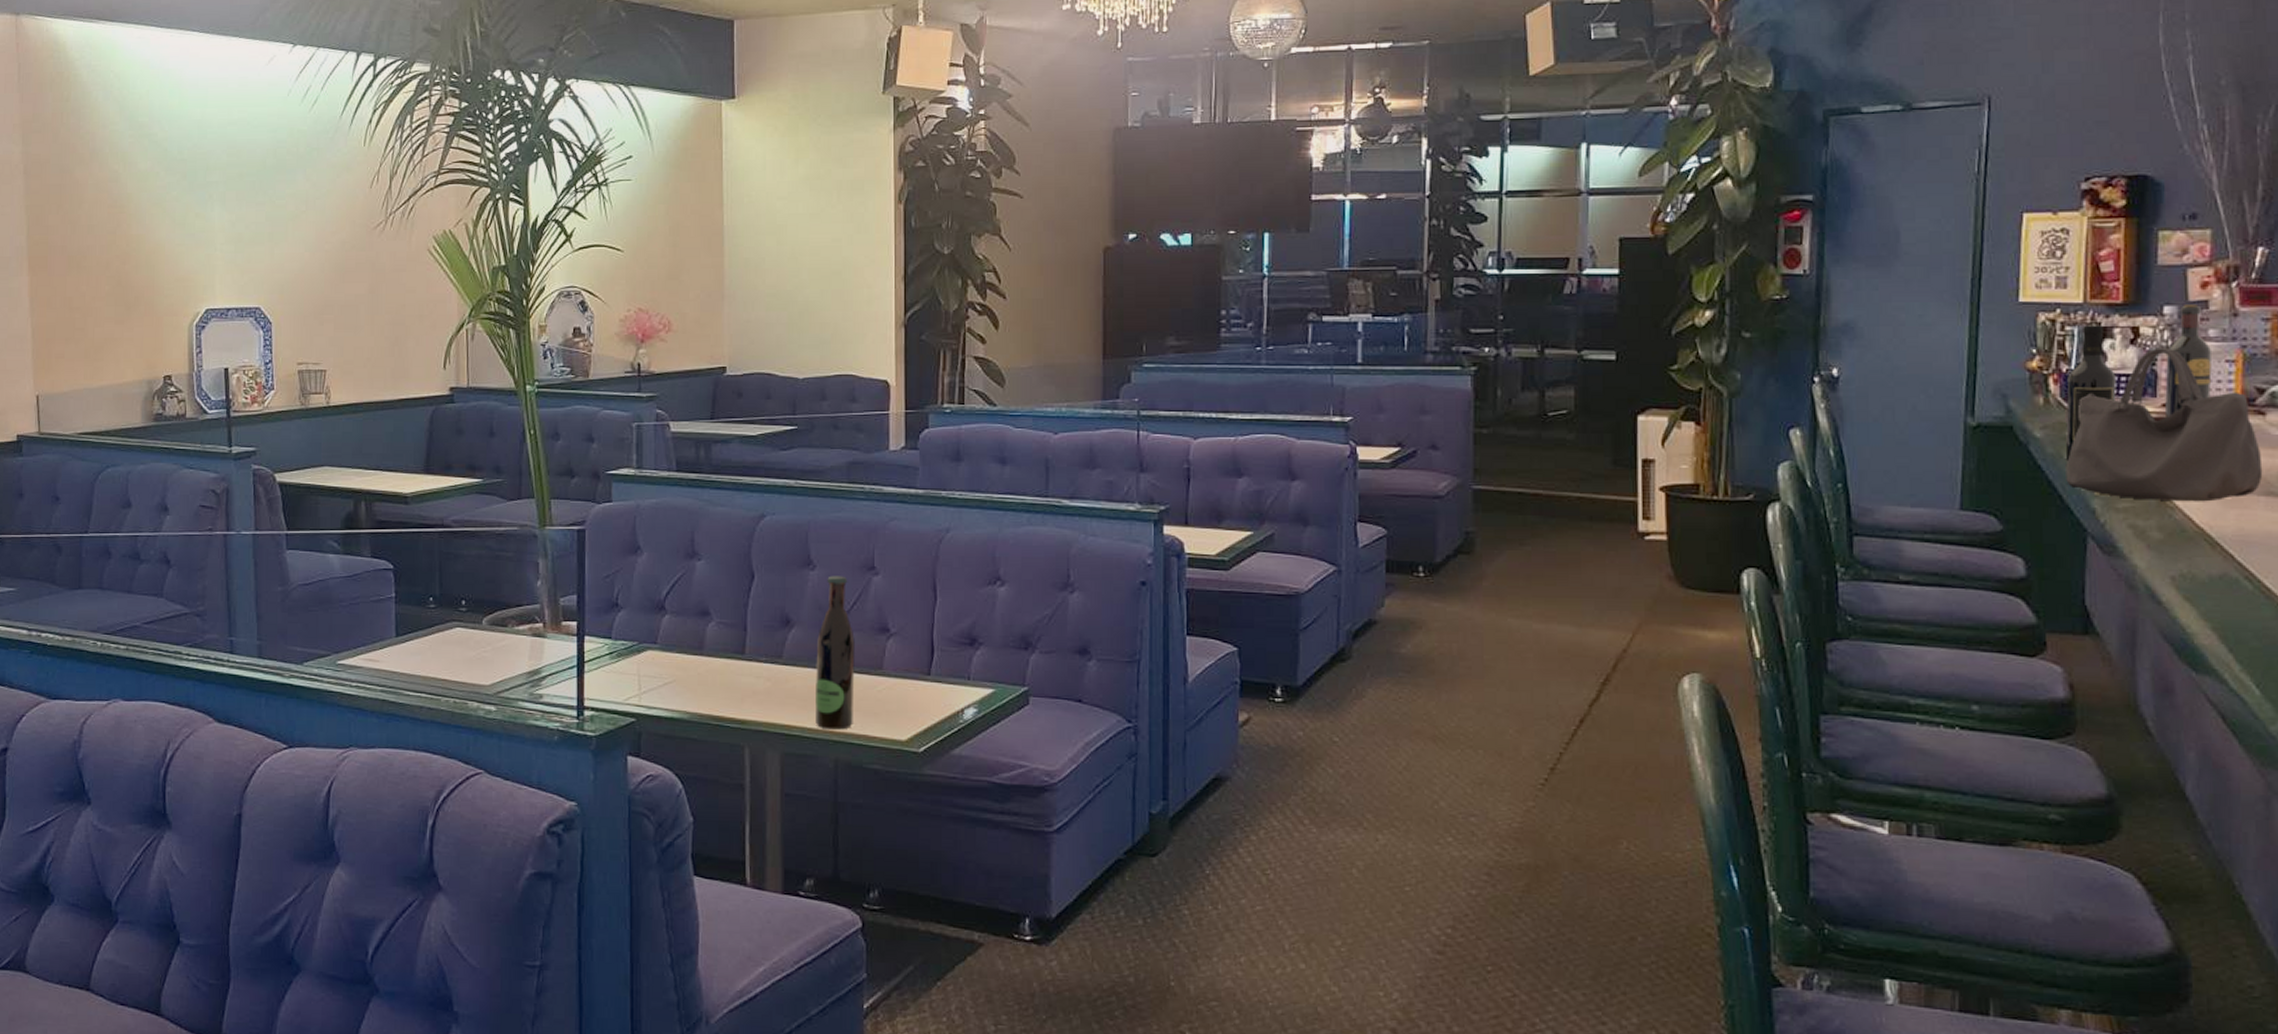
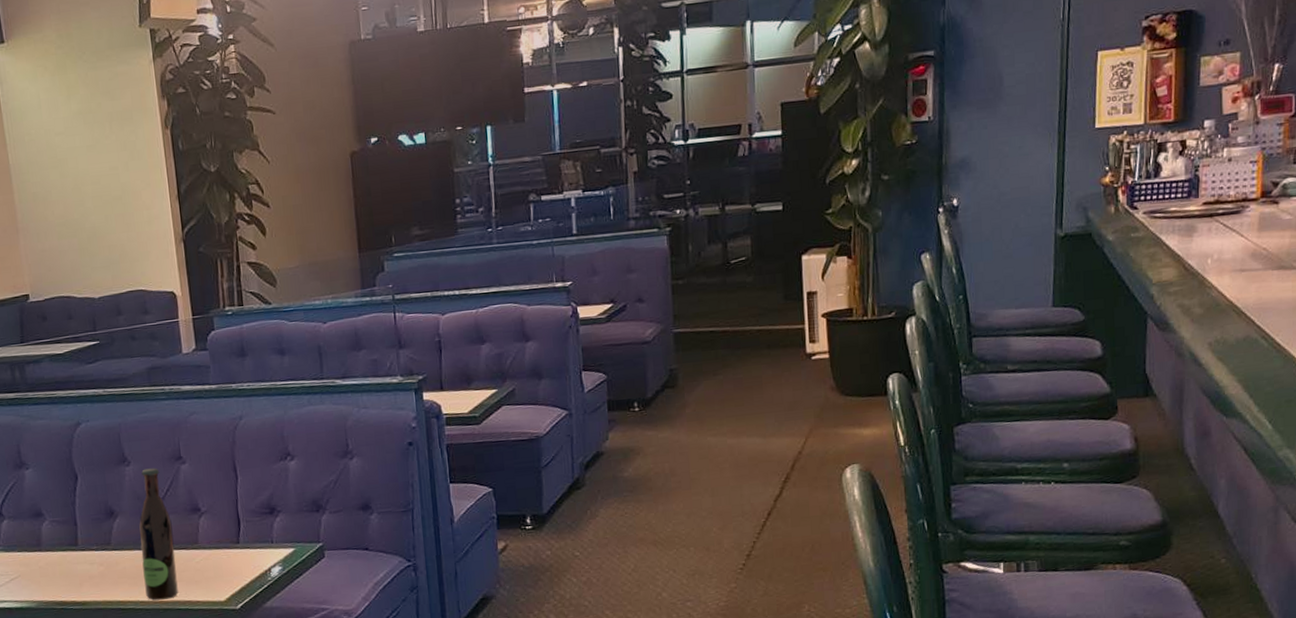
wine bottle: present [2065,325,2117,462] -> none [1131,141,1169,258]
handbag: present [2065,347,2263,502] -> none [1131,155,1276,284]
wine bottle: present [2164,305,2213,418] -> none [1204,117,1240,214]

